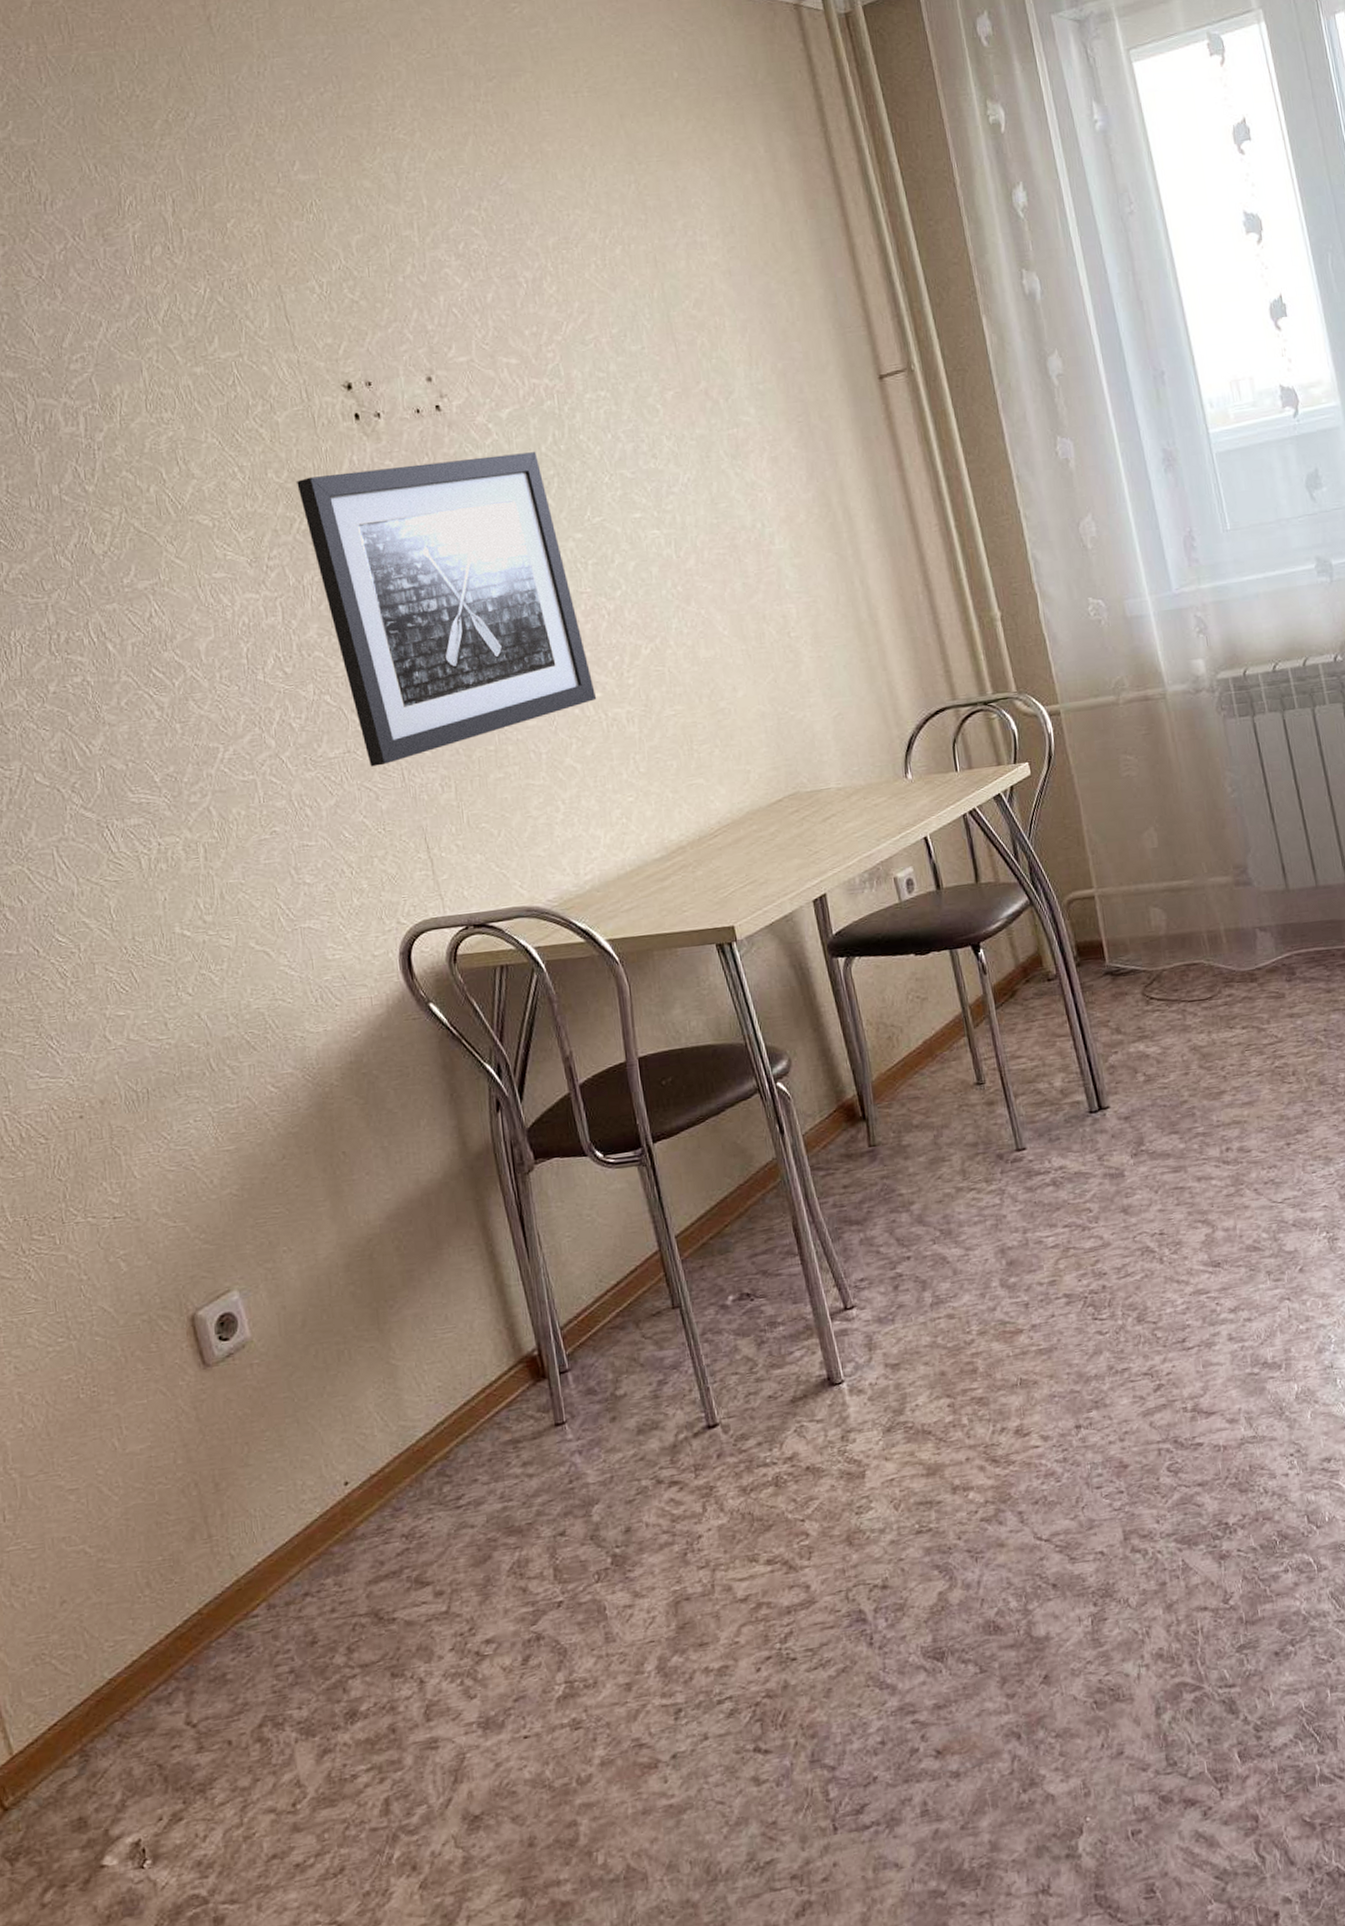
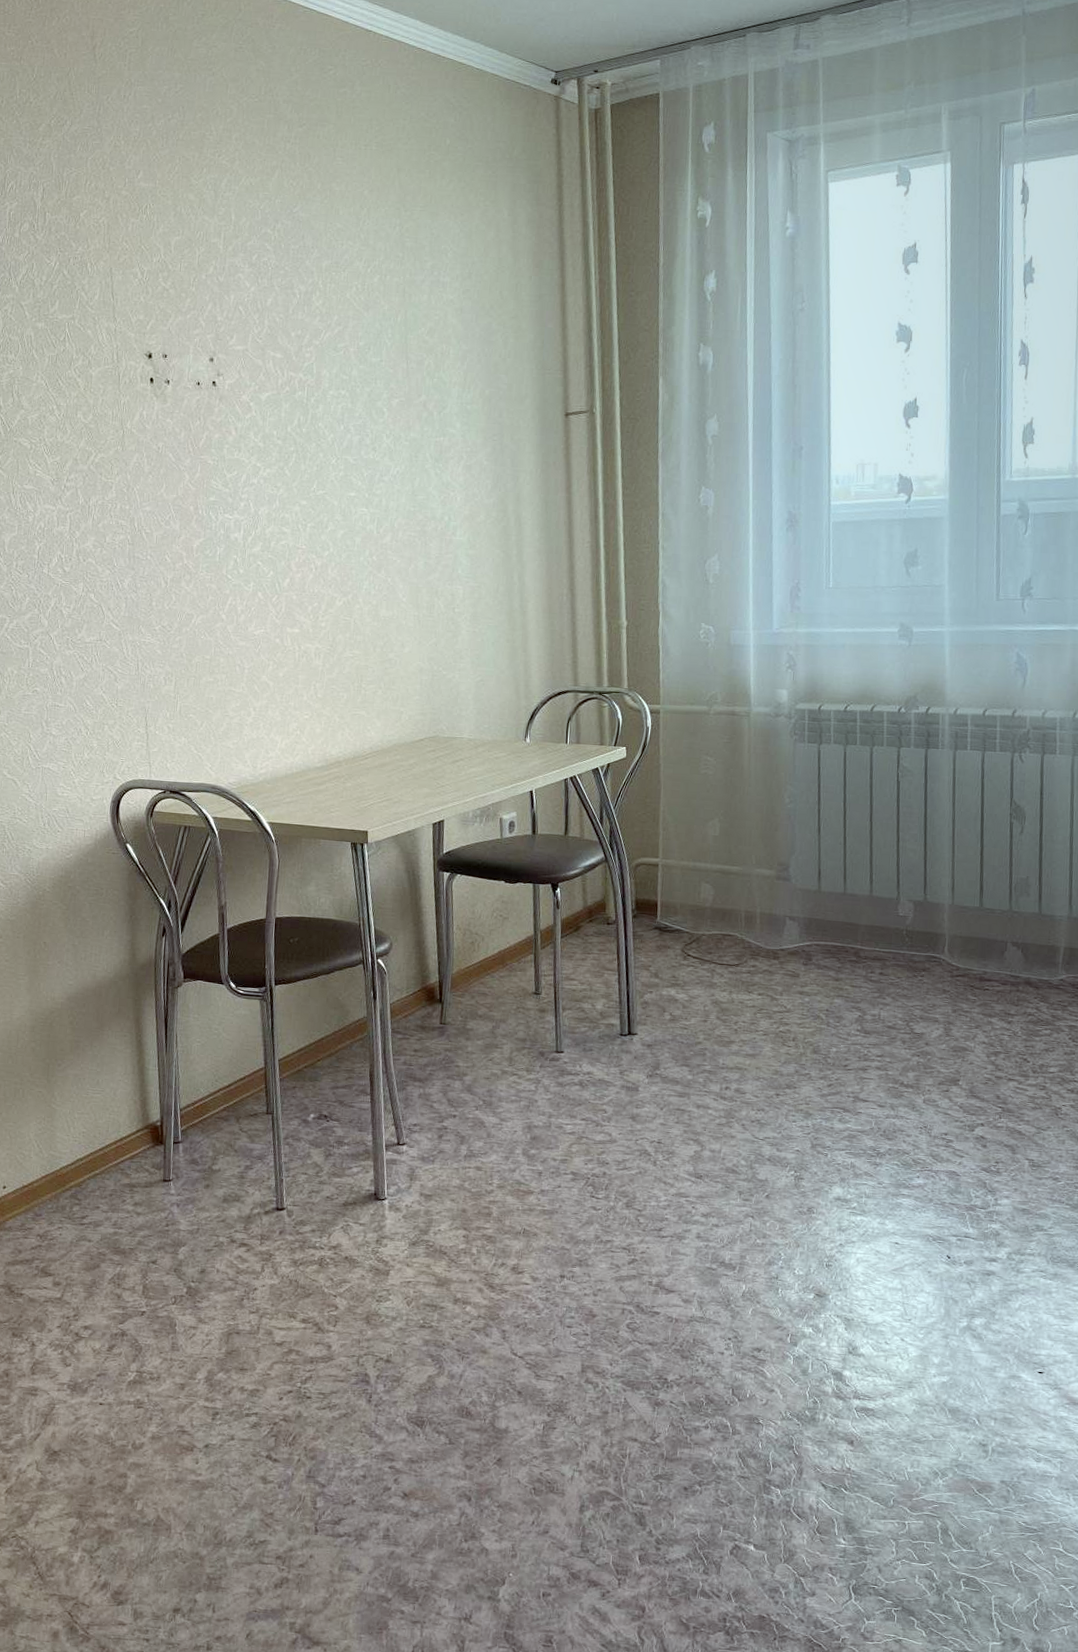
wall art: present [297,452,597,767] -> none [98,422,295,655]

